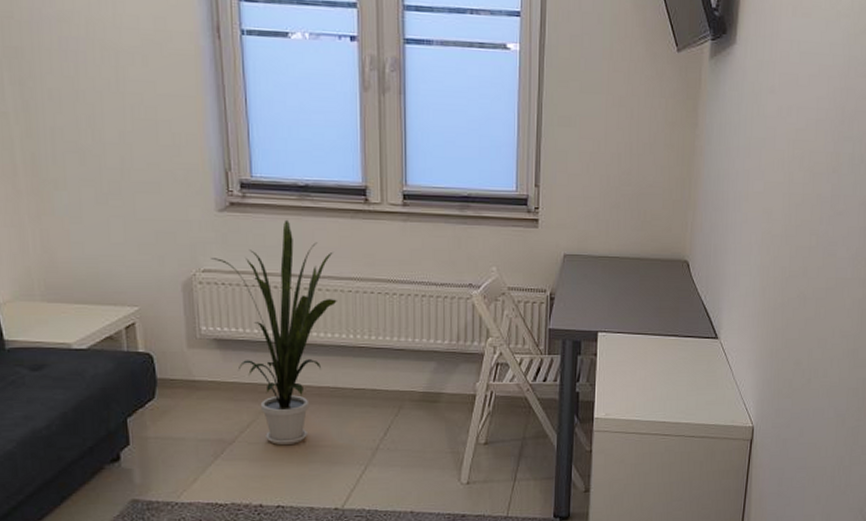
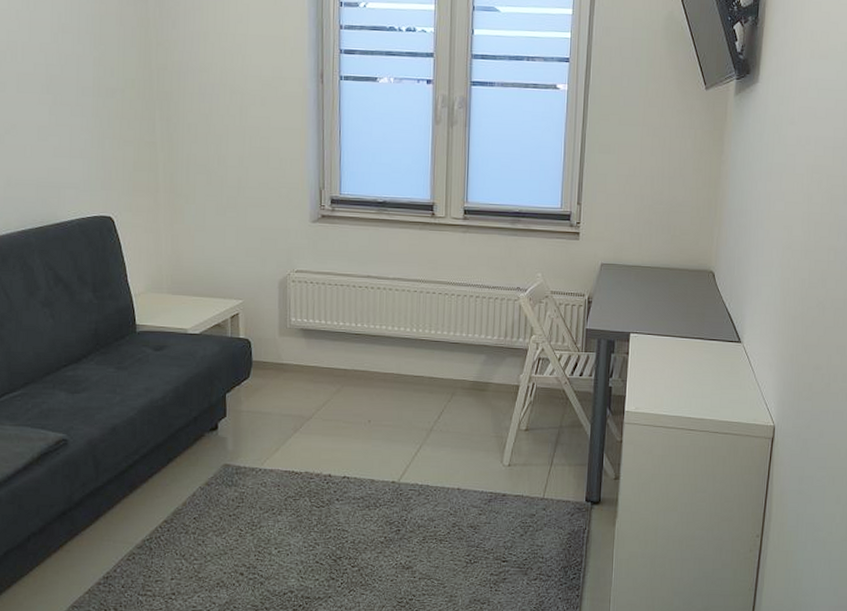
house plant: present [211,219,337,446] -> none [303,229,404,424]

